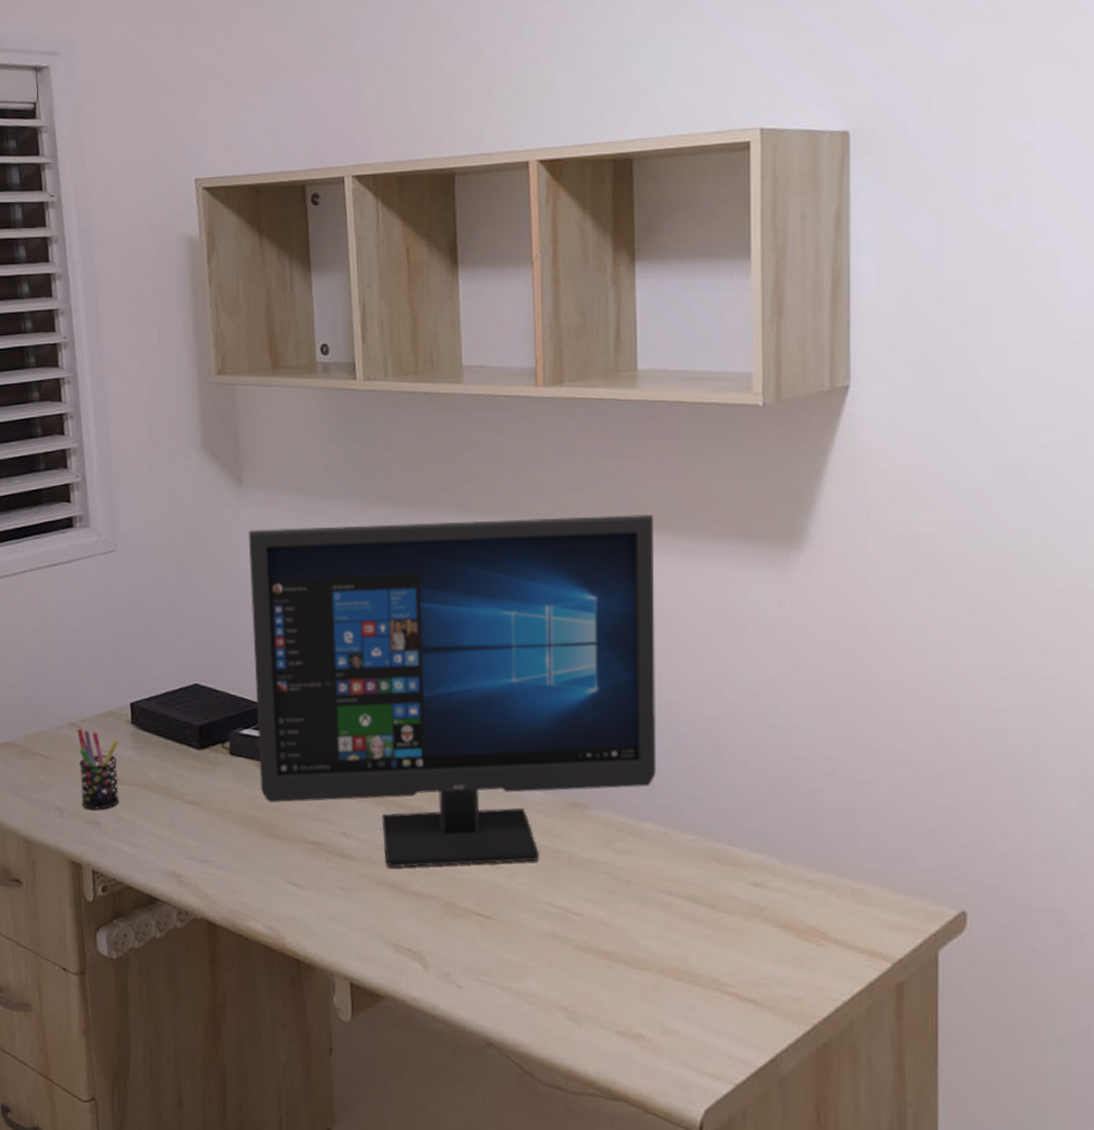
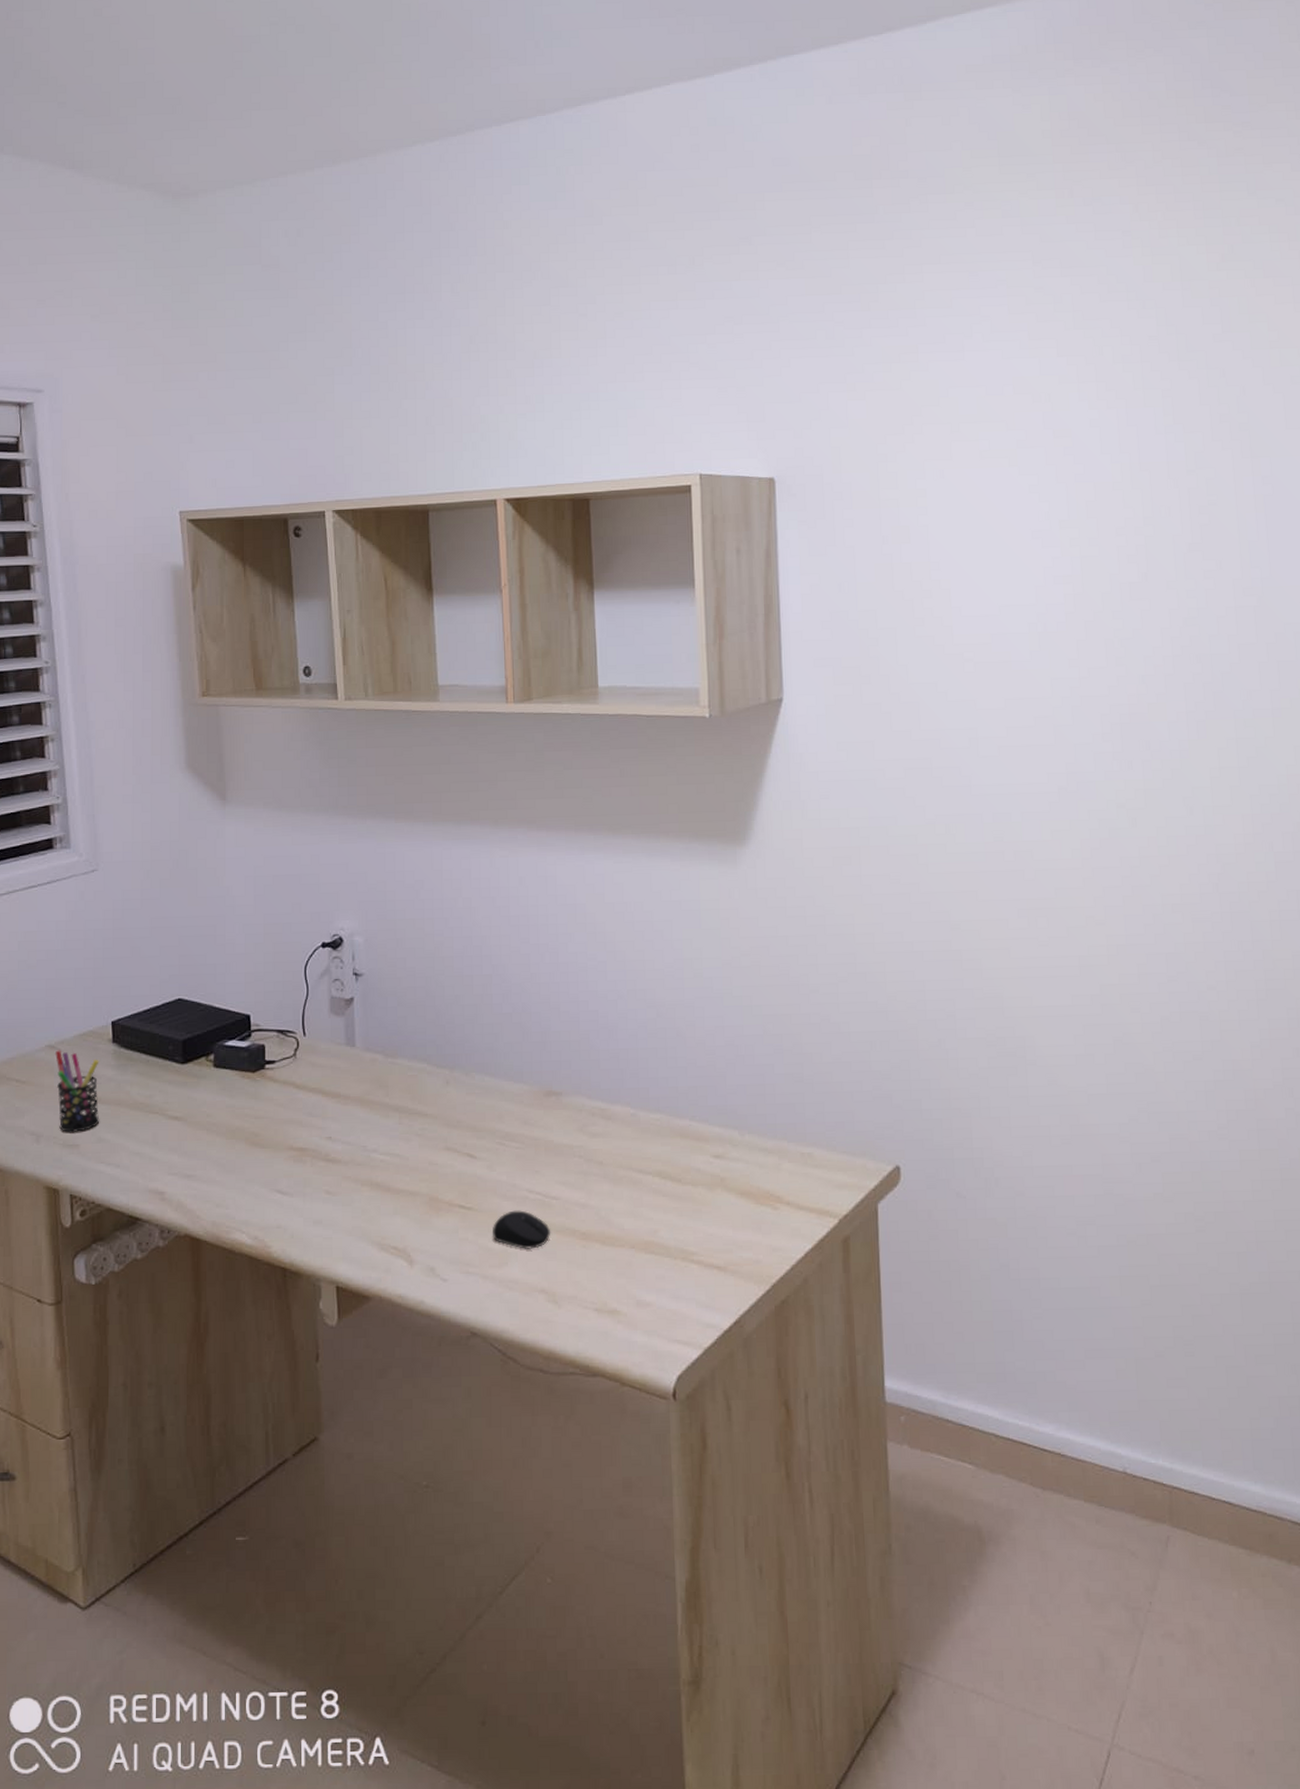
computer monitor: present [248,515,657,868] -> none [233,818,624,1168]
computer mouse: none [511,923,573,964] -> present [493,1210,551,1249]

